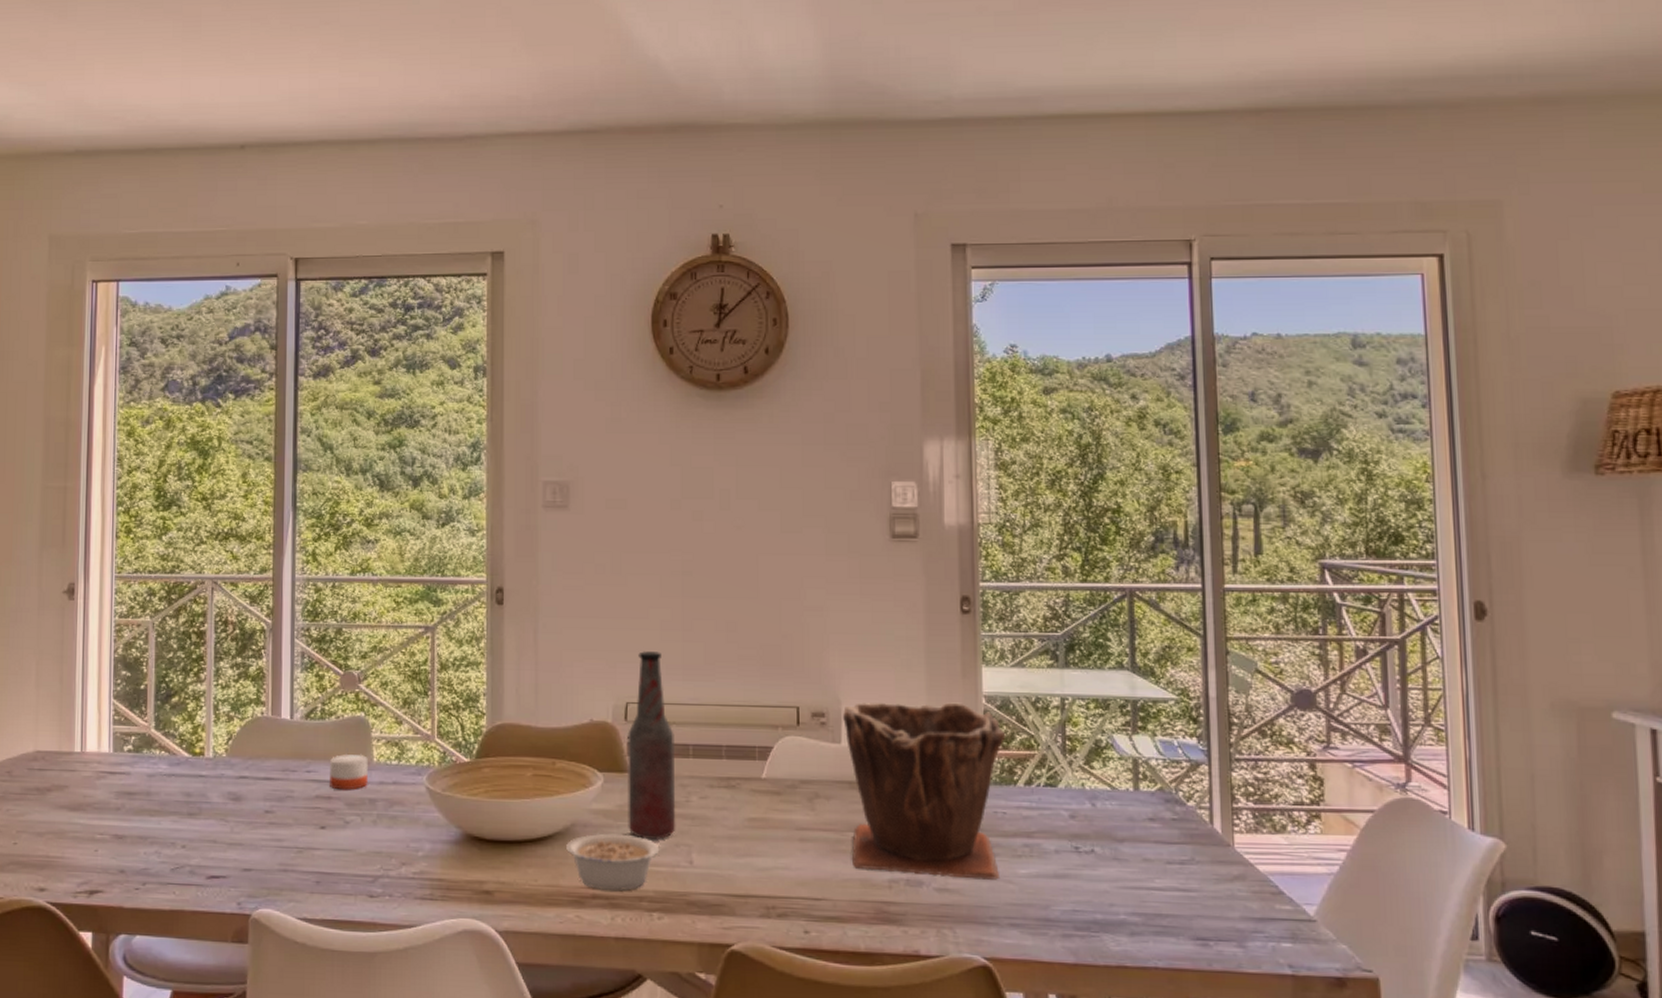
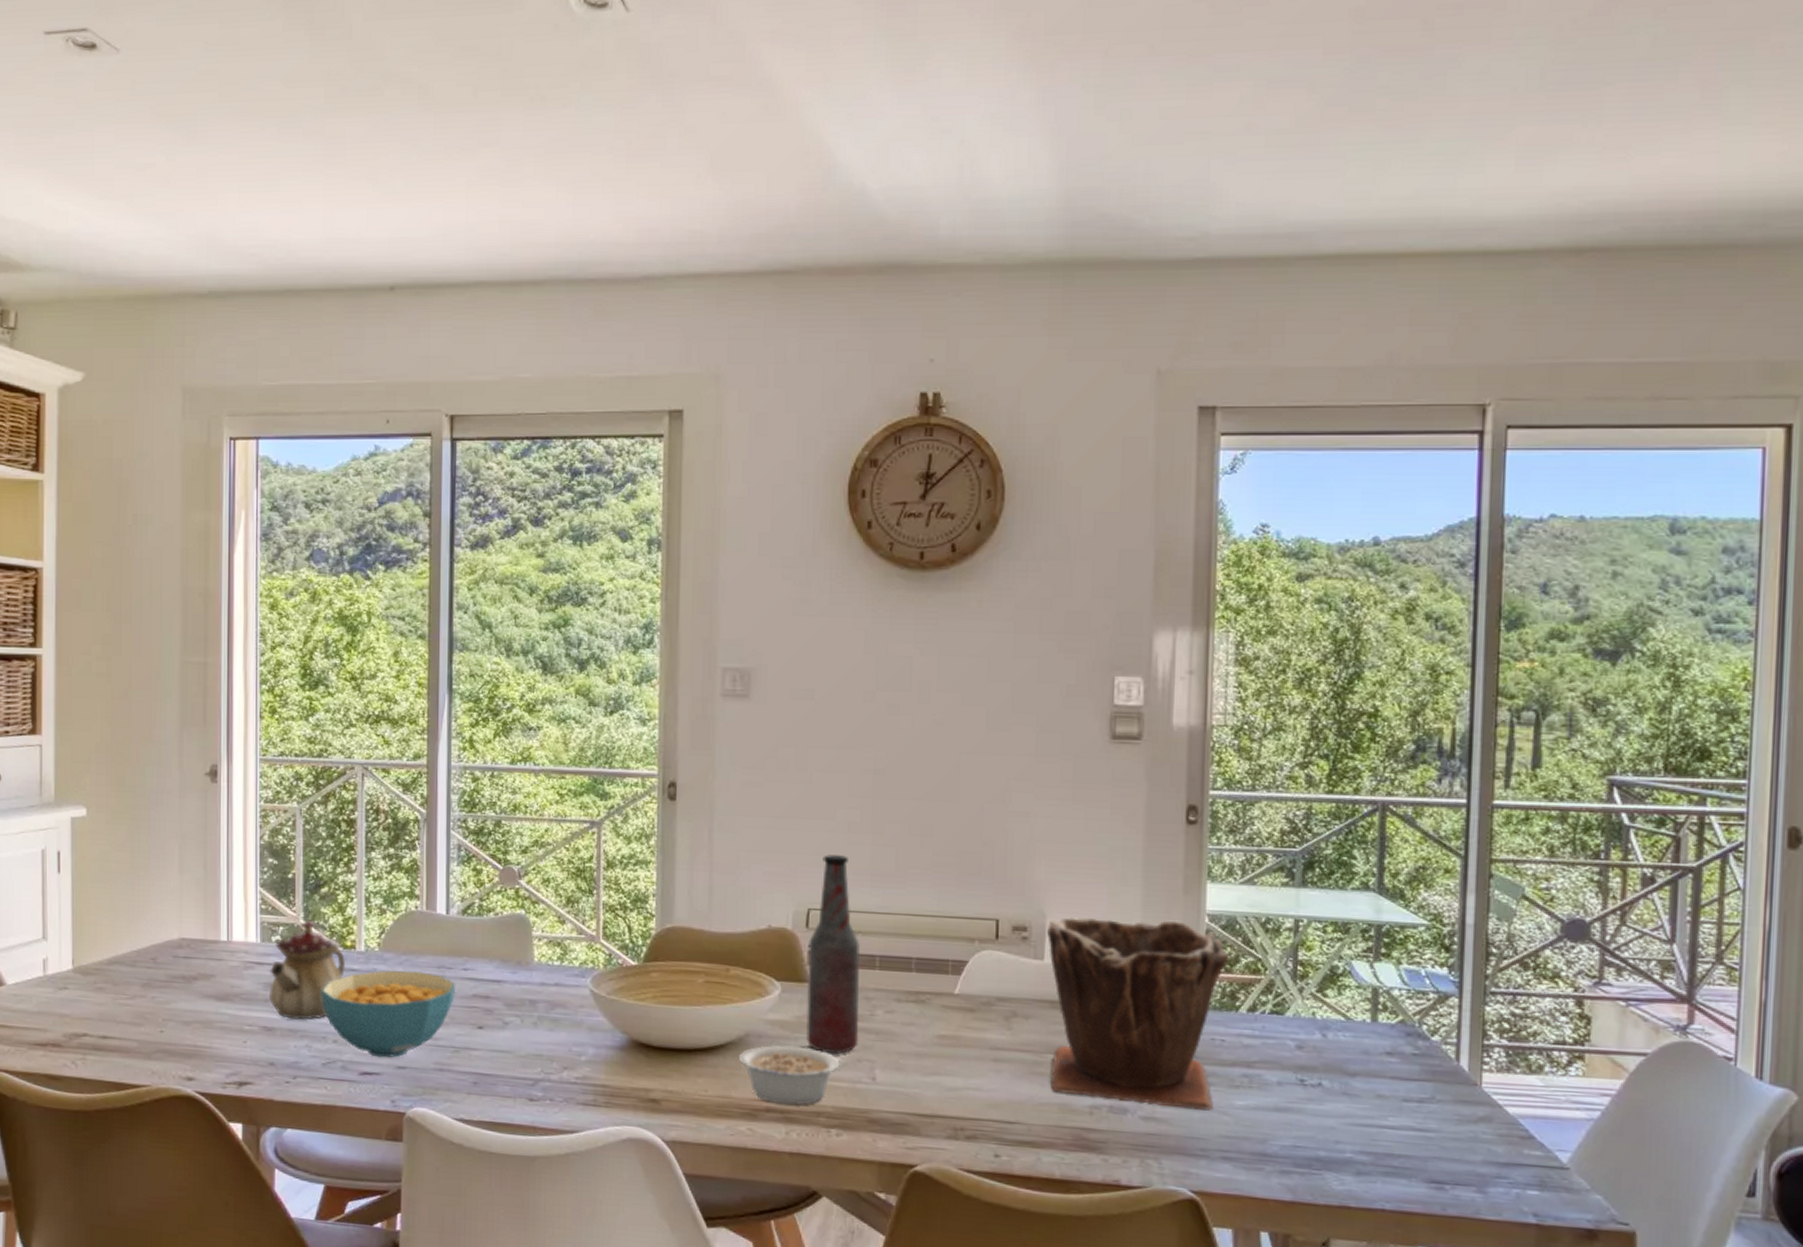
teapot: none [121,728,195,827] -> present [269,919,346,1020]
cereal bowl: none [170,774,300,861] -> present [321,970,456,1058]
candle: present [330,753,369,790] -> none [488,952,529,990]

